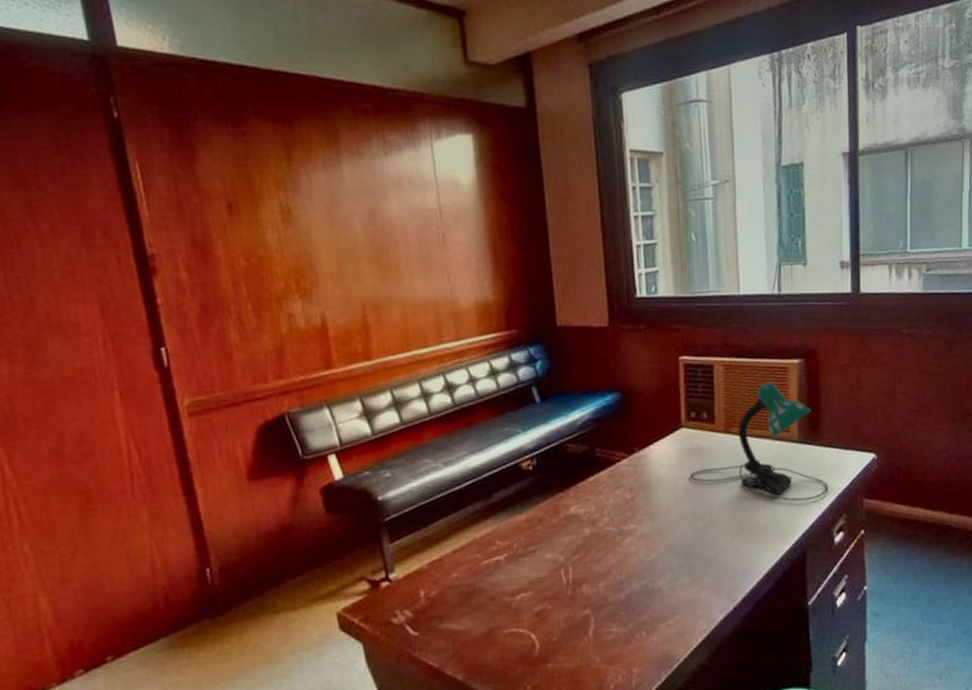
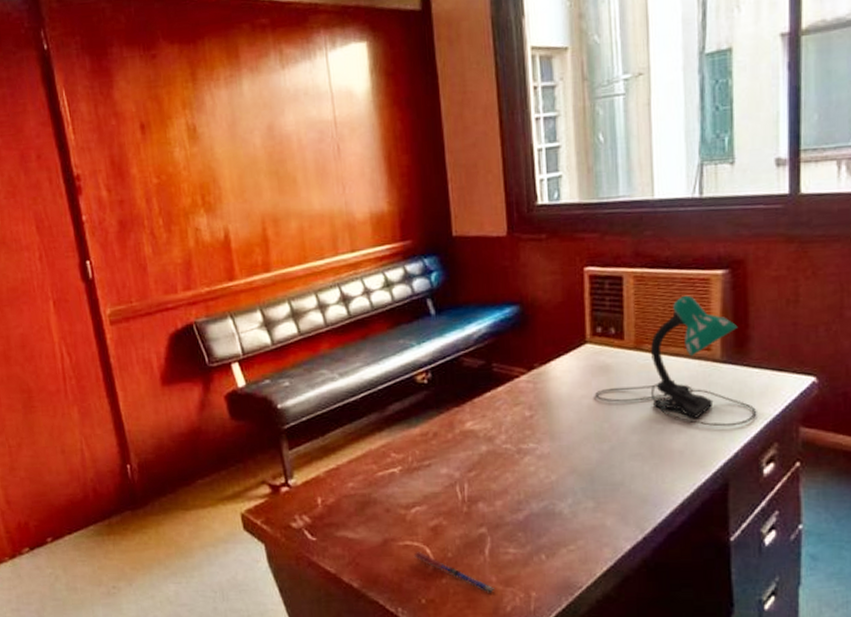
pen: none [519,638,599,674] -> present [413,552,495,593]

